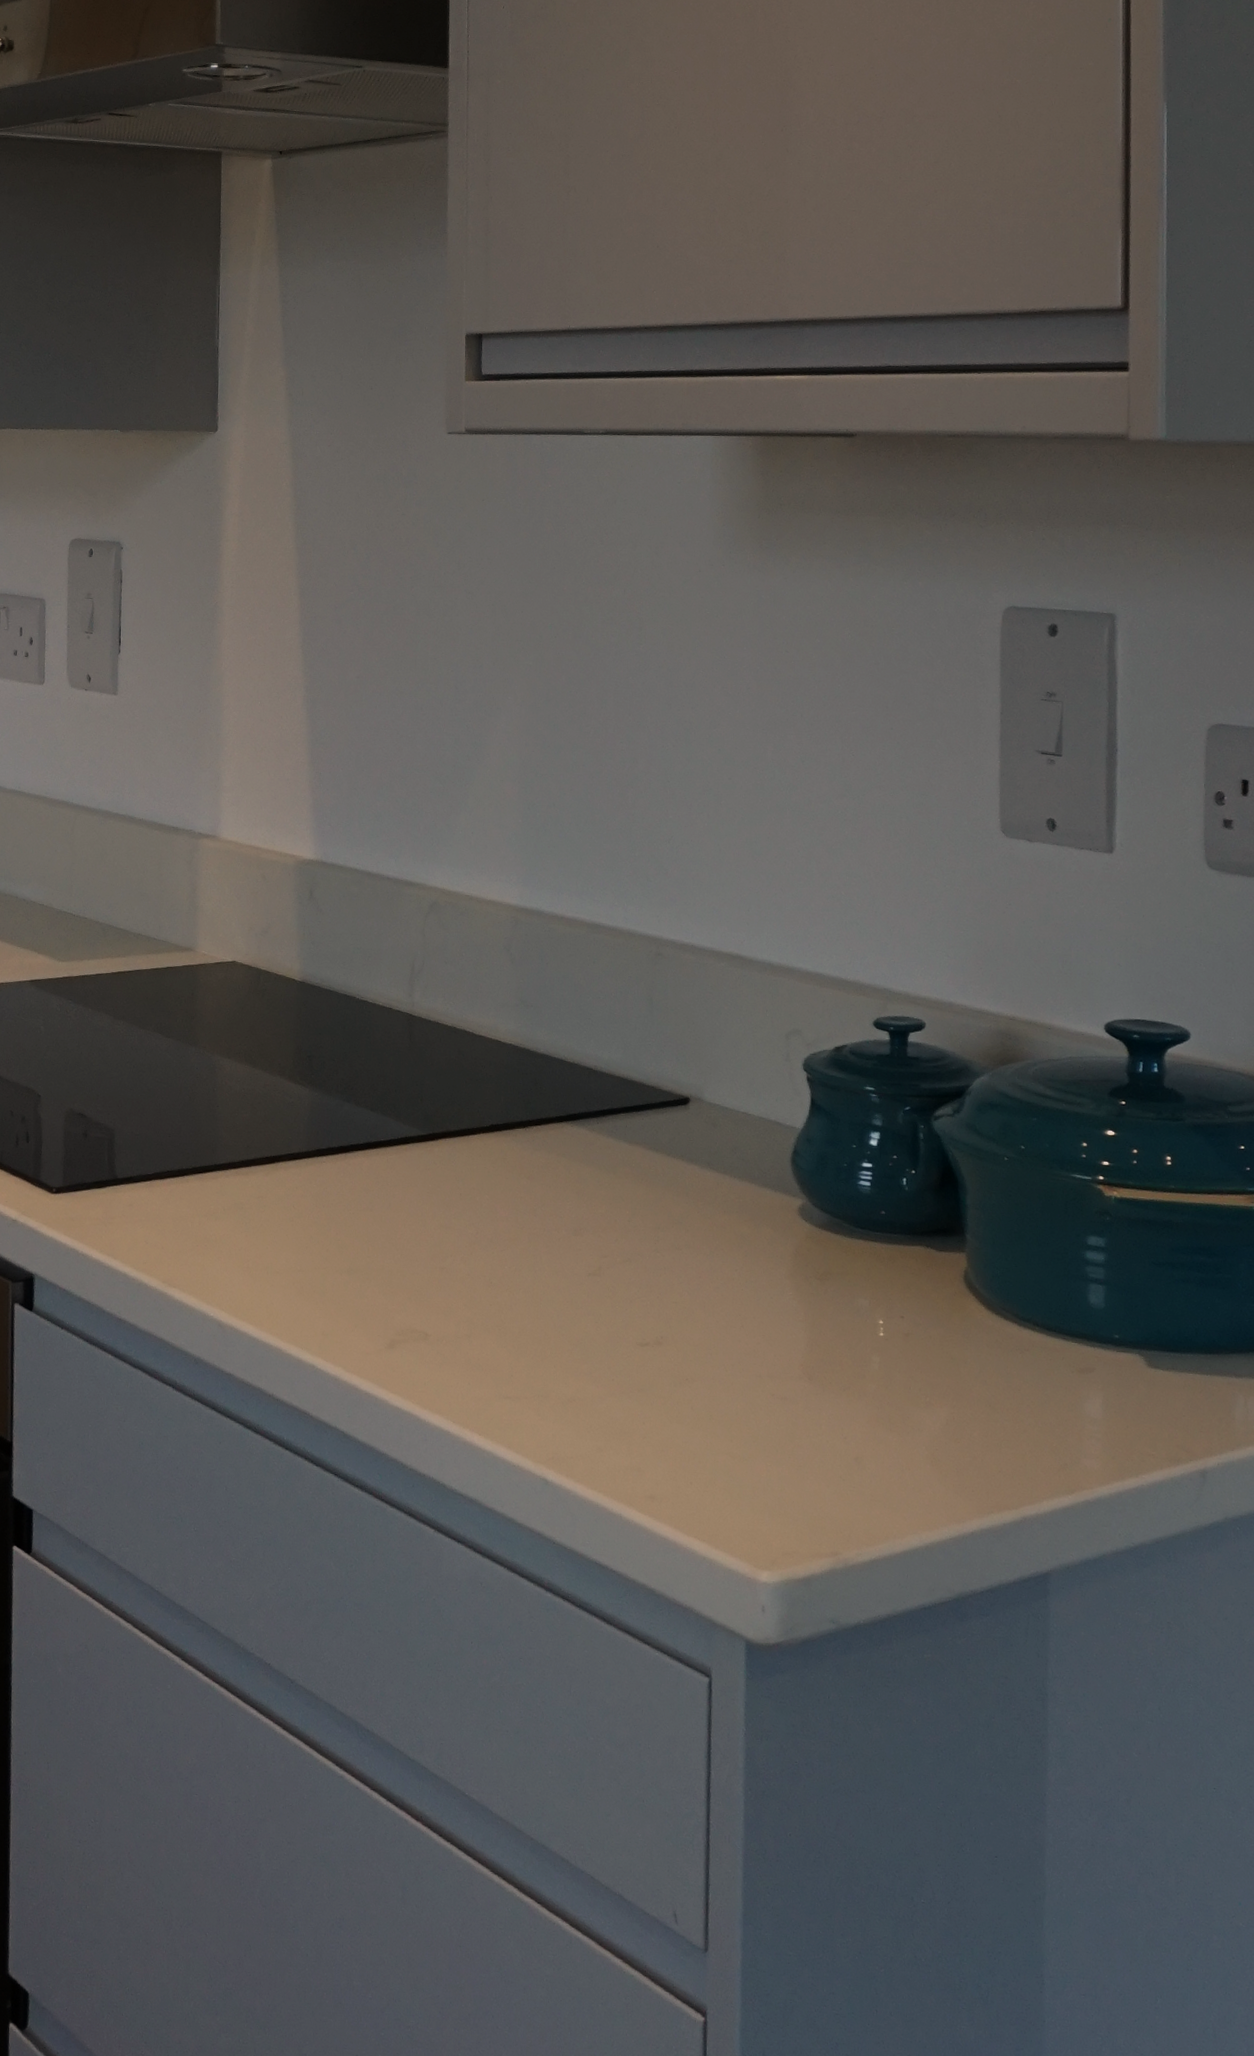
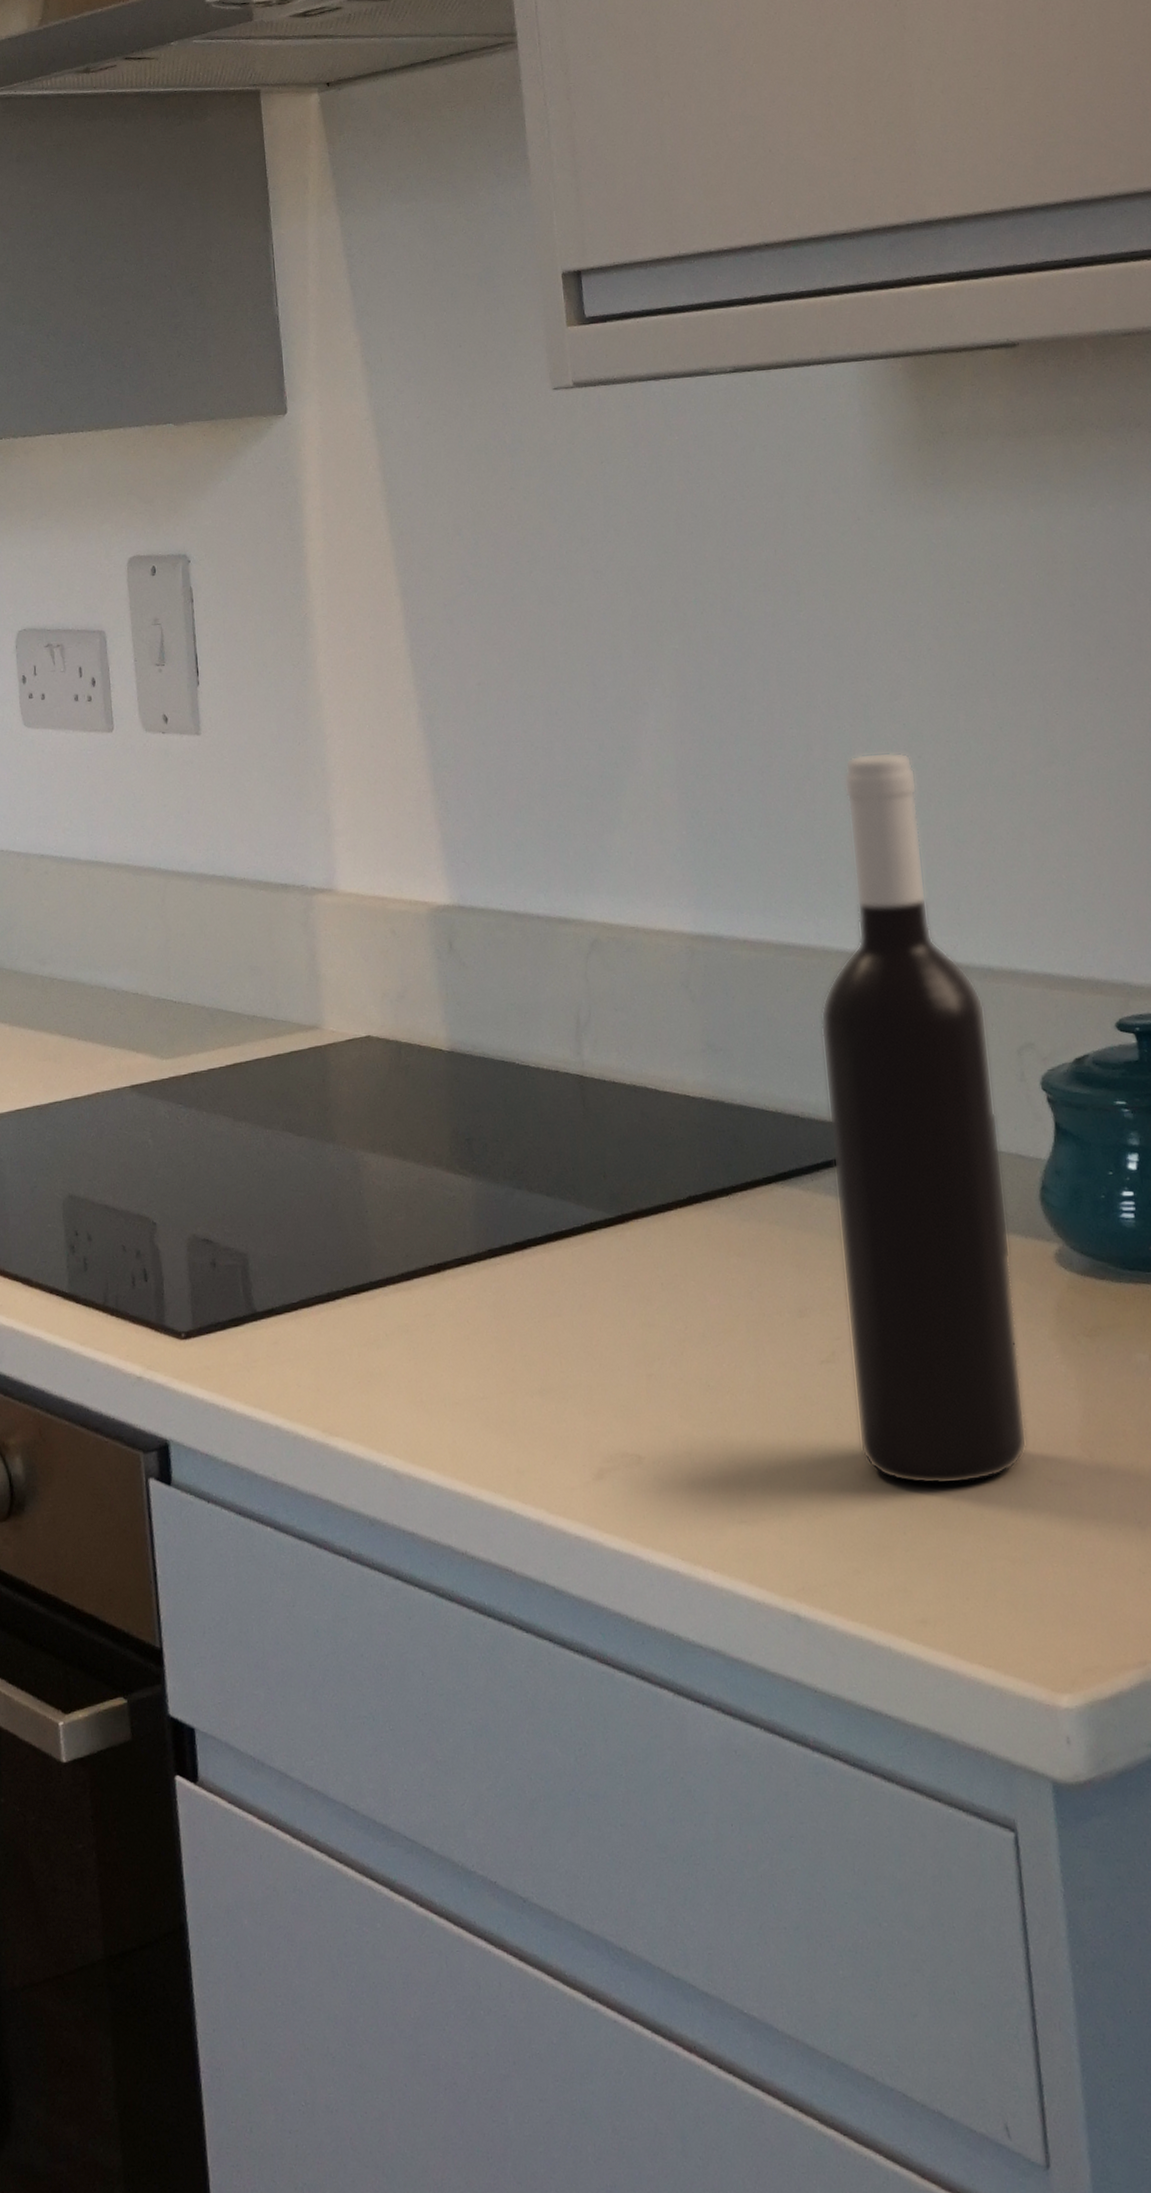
wine bottle: none [614,771,762,1389] -> present [820,751,1027,1486]

